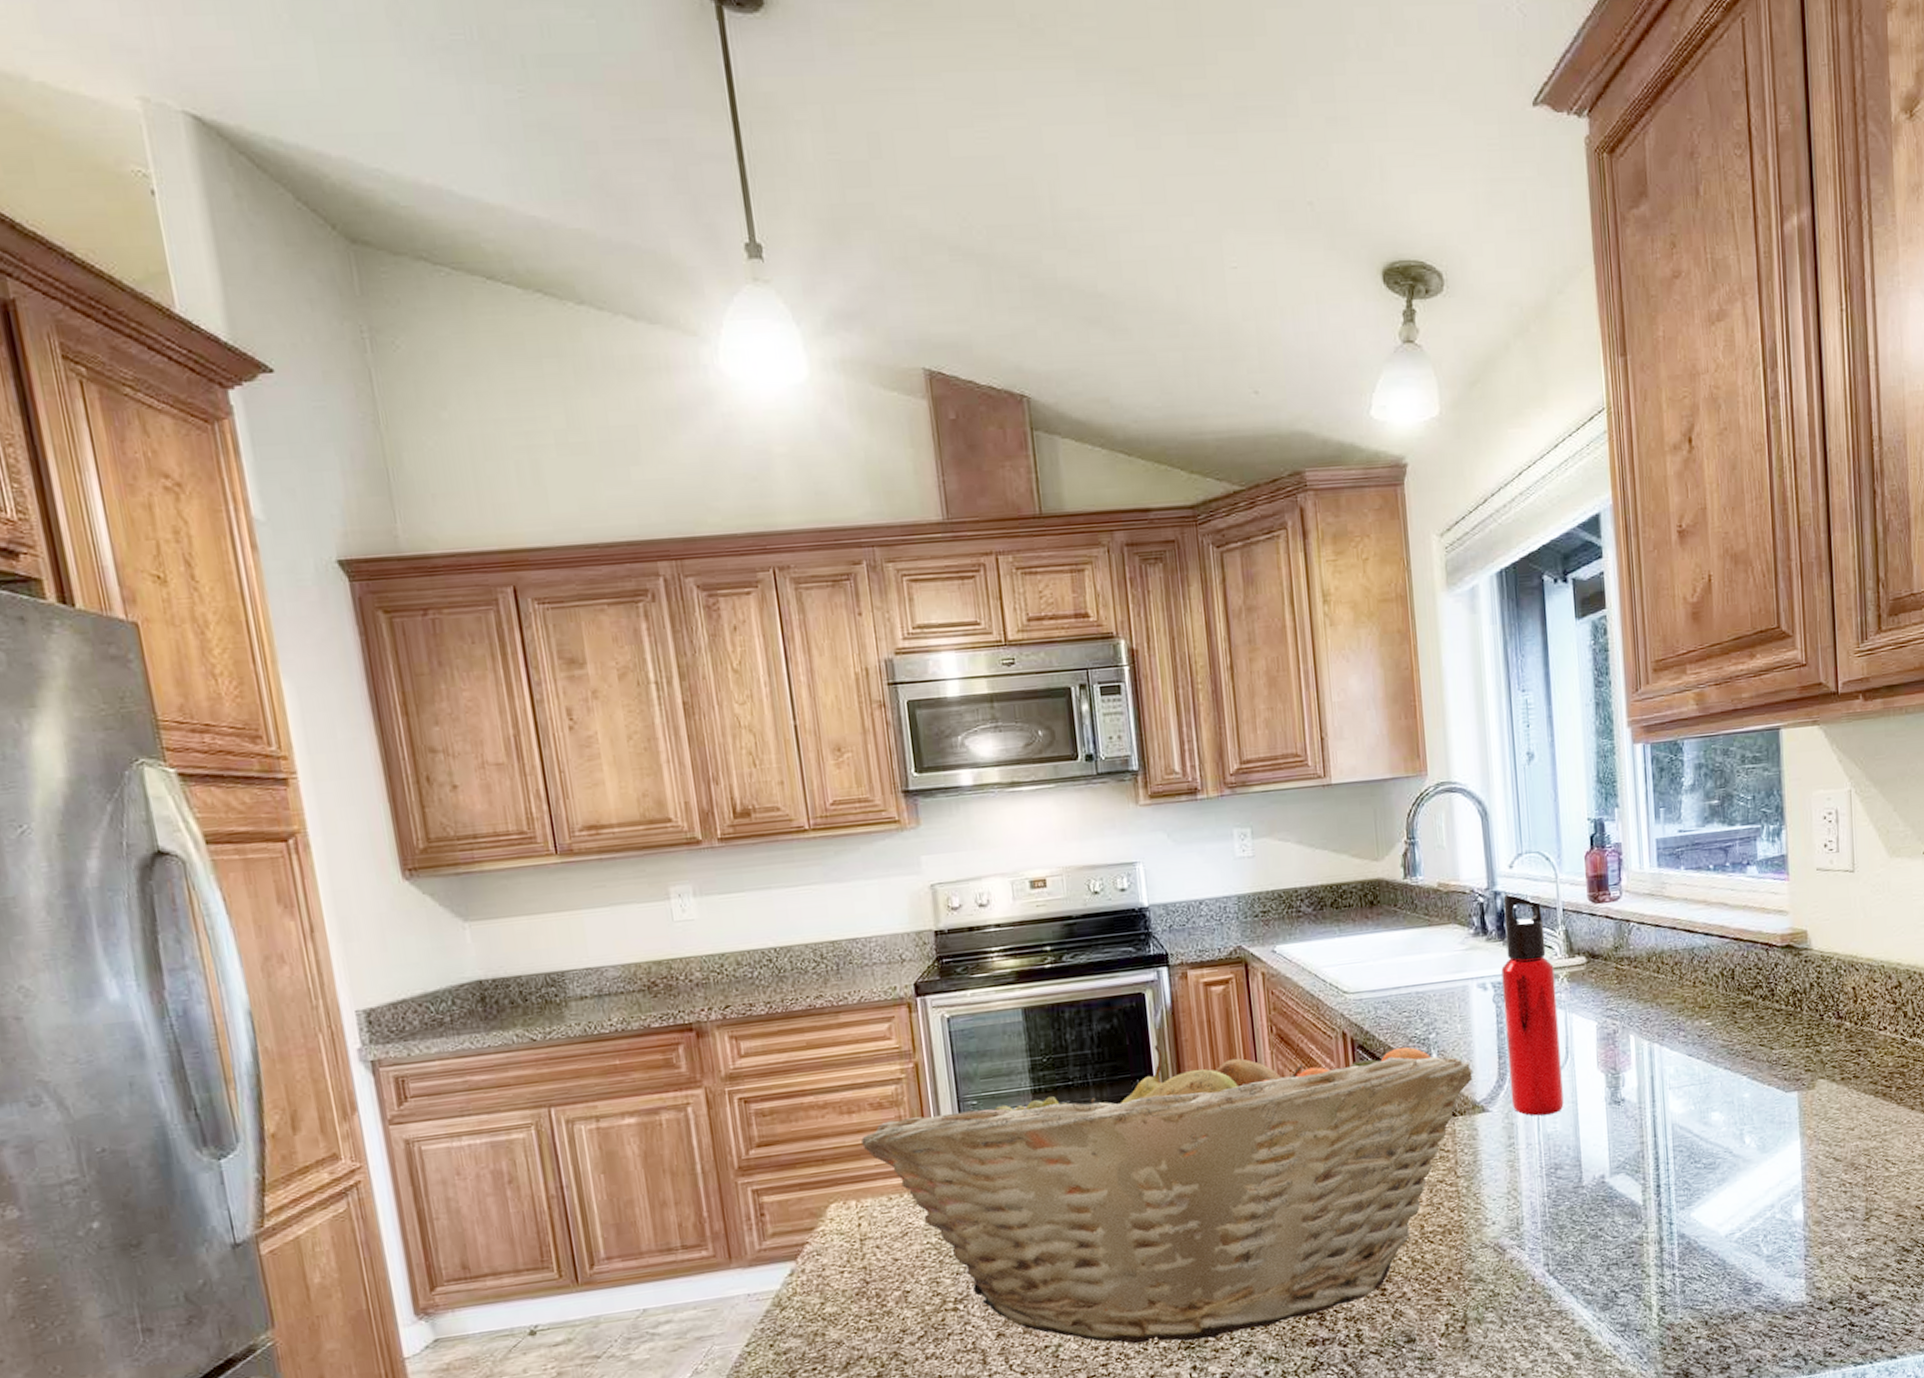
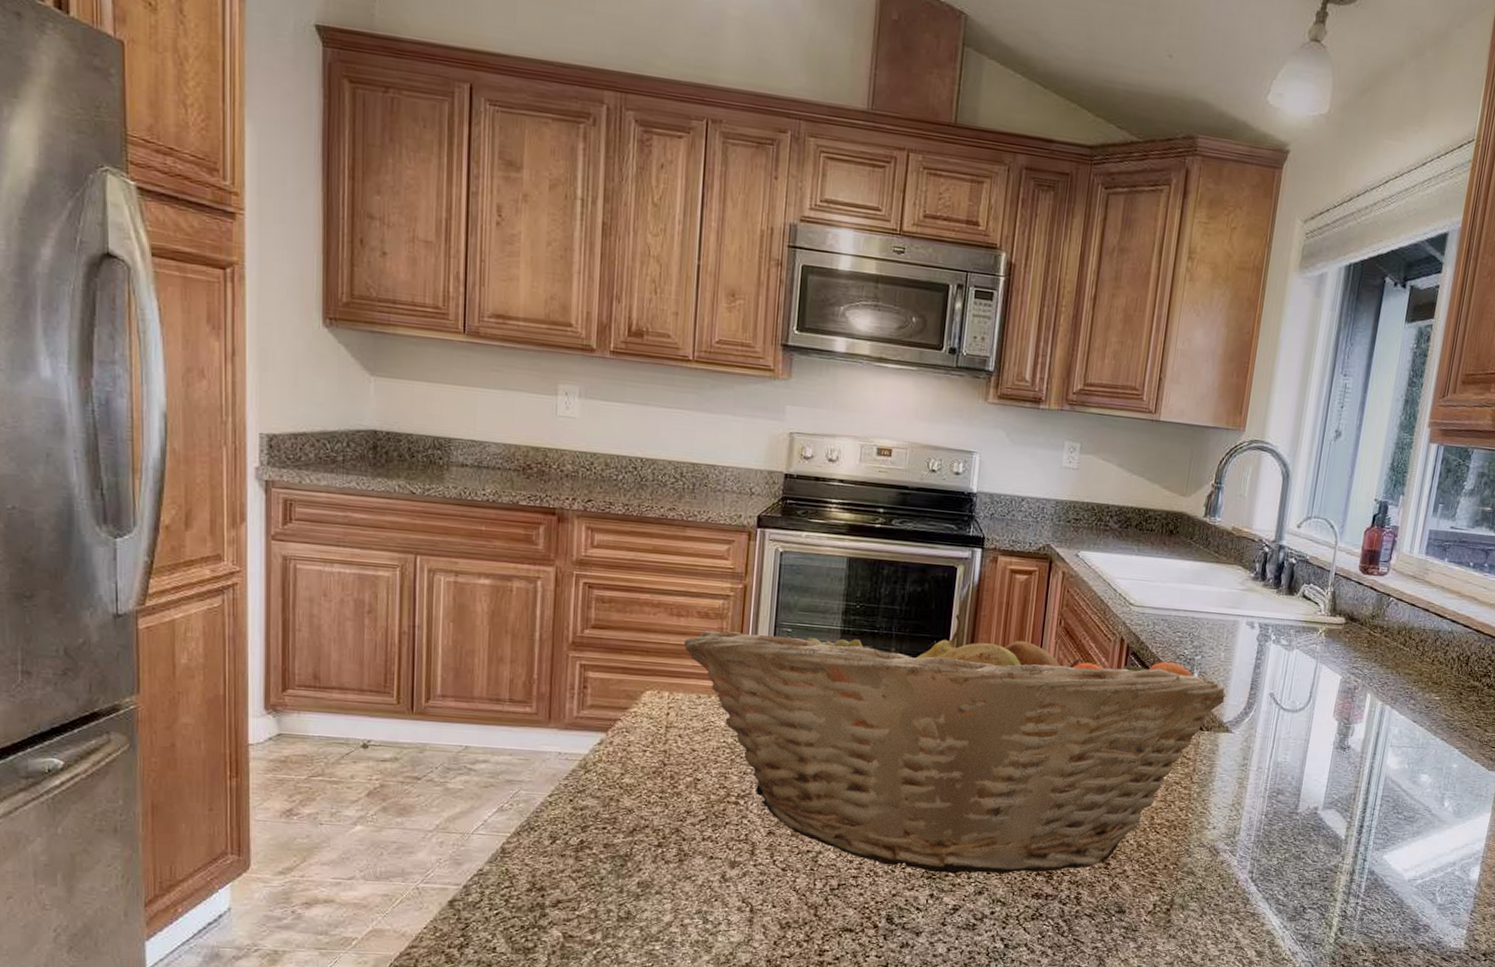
water bottle: present [1501,893,1564,1116] -> none [1252,549,1317,746]

